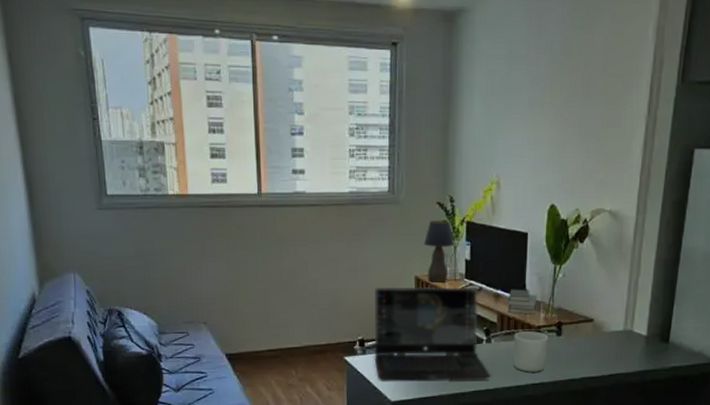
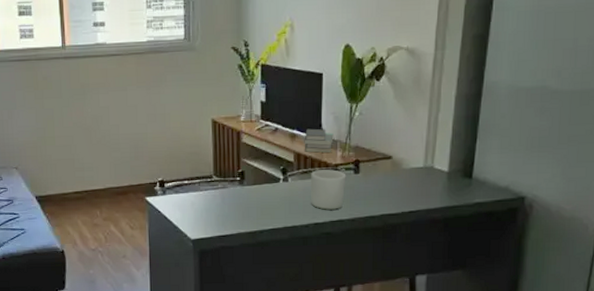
laptop computer: present [373,286,490,380] -> none [172,128,288,219]
table lamp: present [423,220,455,283] -> none [219,64,250,125]

